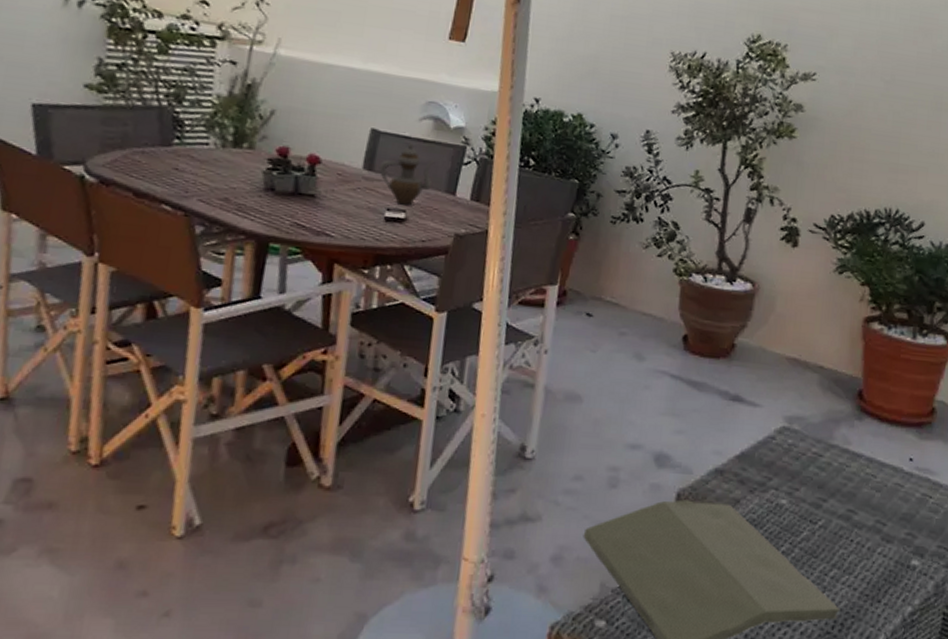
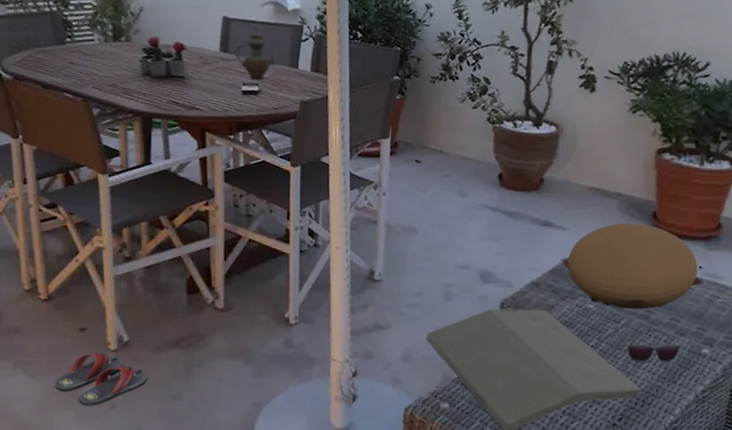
sandal: none [90,539,220,613] -> present [54,353,148,406]
cushion: none [751,401,915,509] -> present [561,222,704,310]
sunglasses: none [810,532,887,575] -> present [614,329,681,362]

